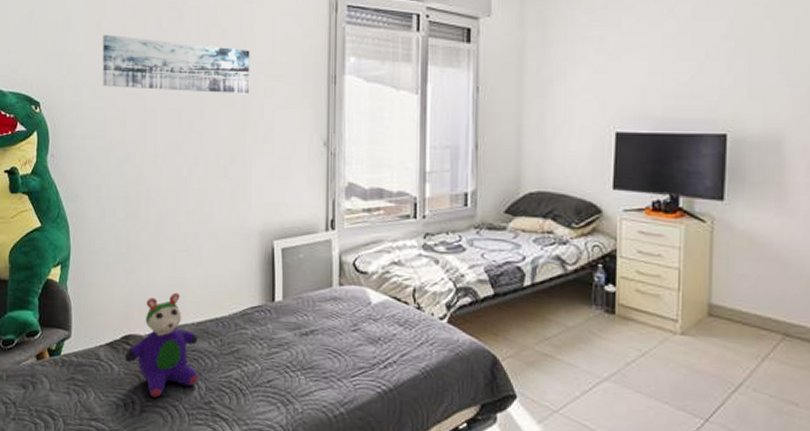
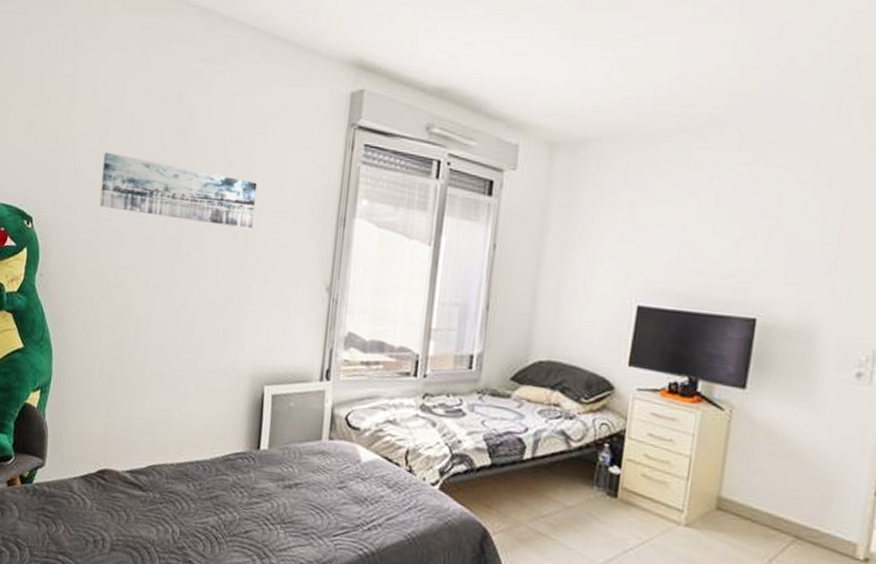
stuffed toy: present [124,292,198,398] -> none [98,430,176,538]

